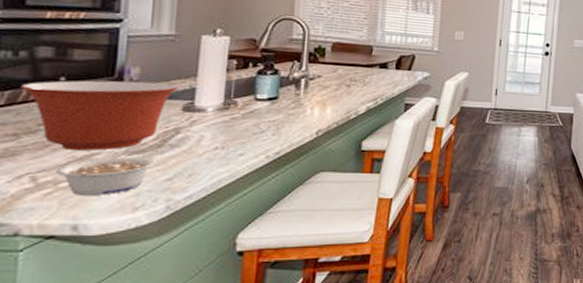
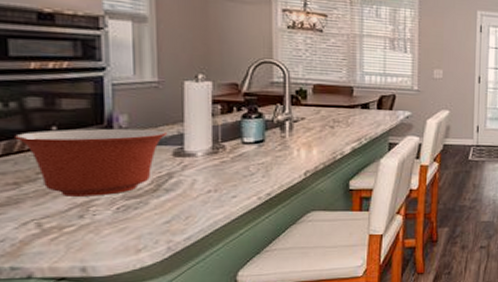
legume: present [56,157,156,195] -> none [59,202,153,239]

